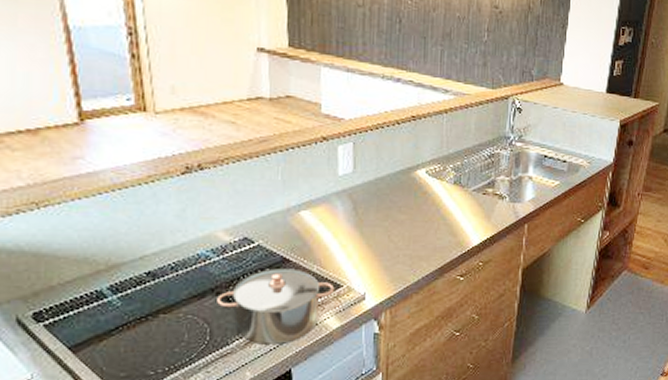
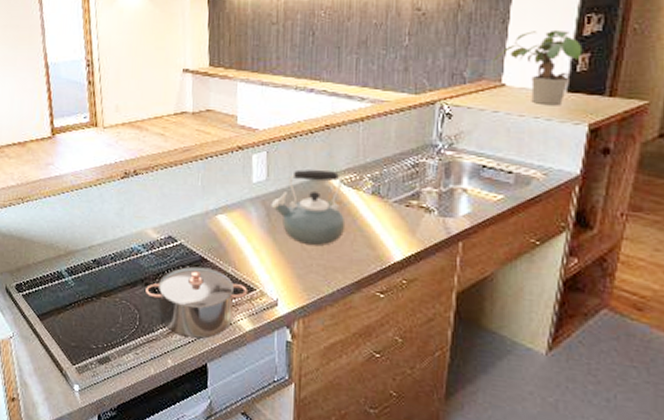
kettle: none [358,161,430,236] -> present [271,169,346,245]
potted plant: none [553,37,618,104] -> present [491,29,583,106]

